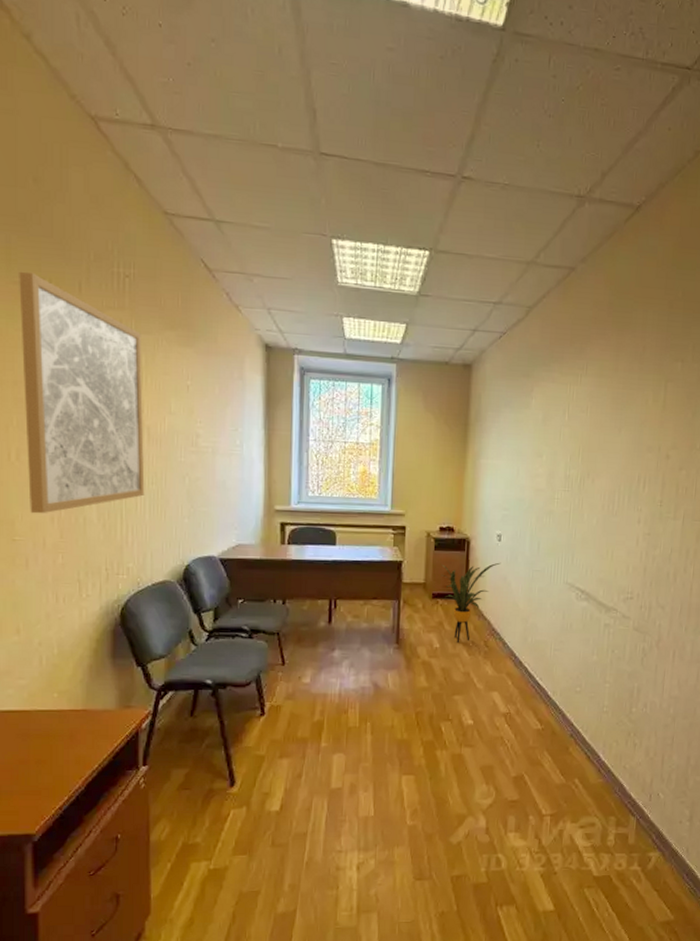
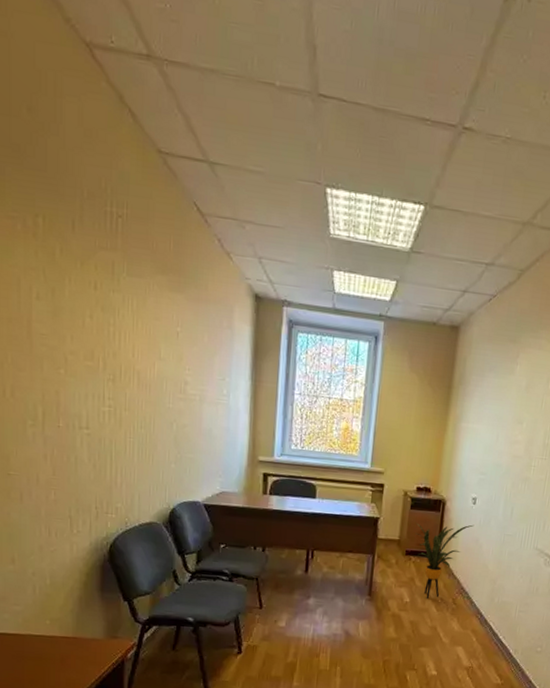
wall art: present [19,271,145,514] -> none [13,205,134,451]

